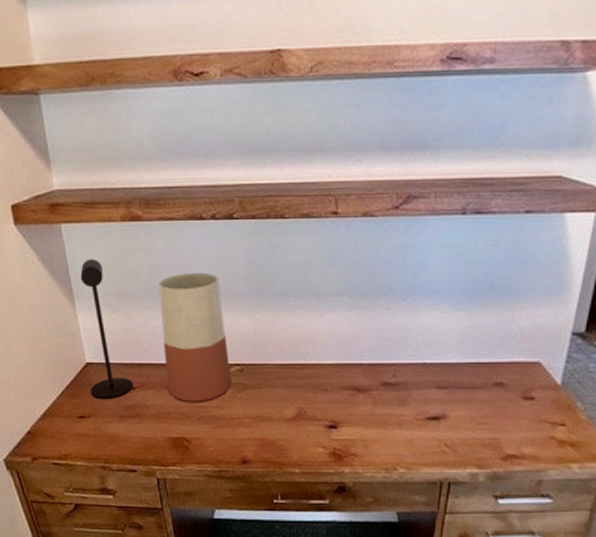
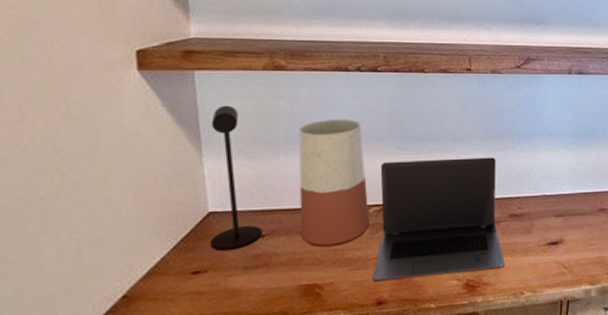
laptop computer: none [237,317,375,441] -> present [373,157,504,282]

